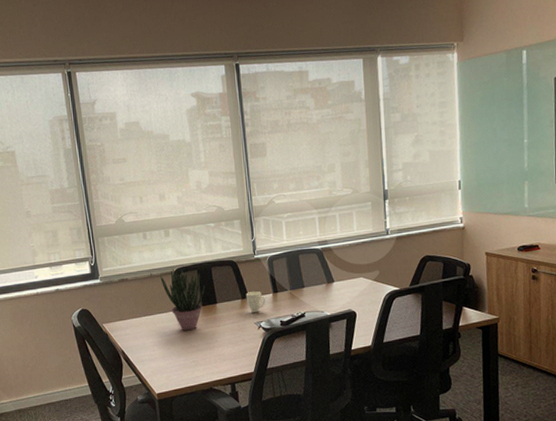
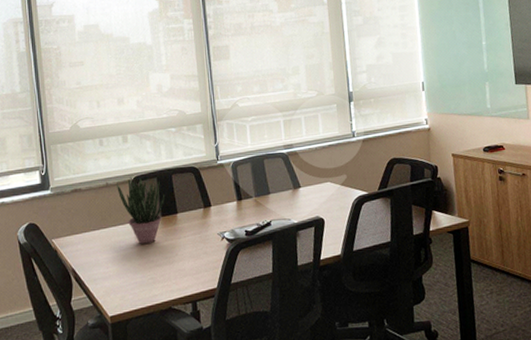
mug: present [245,291,265,312] -> none [208,199,229,222]

